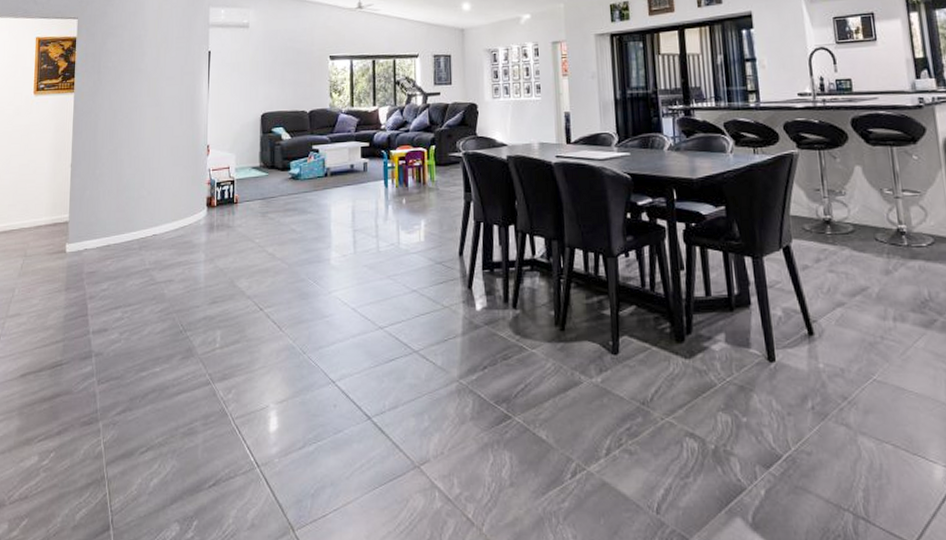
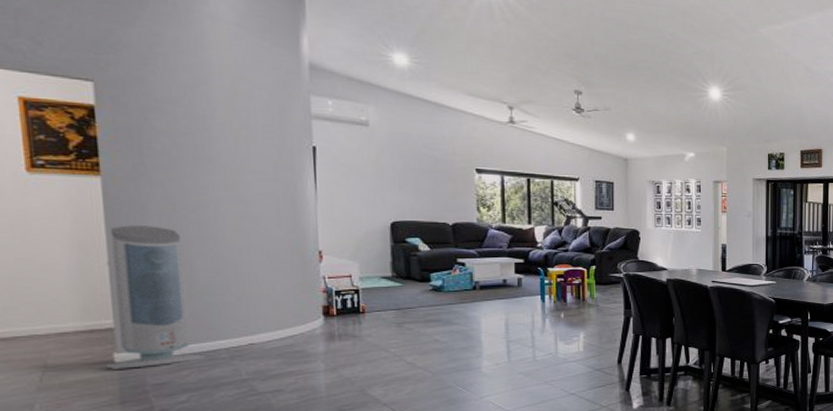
air purifier: none [60,131,123,258] -> present [106,225,205,369]

